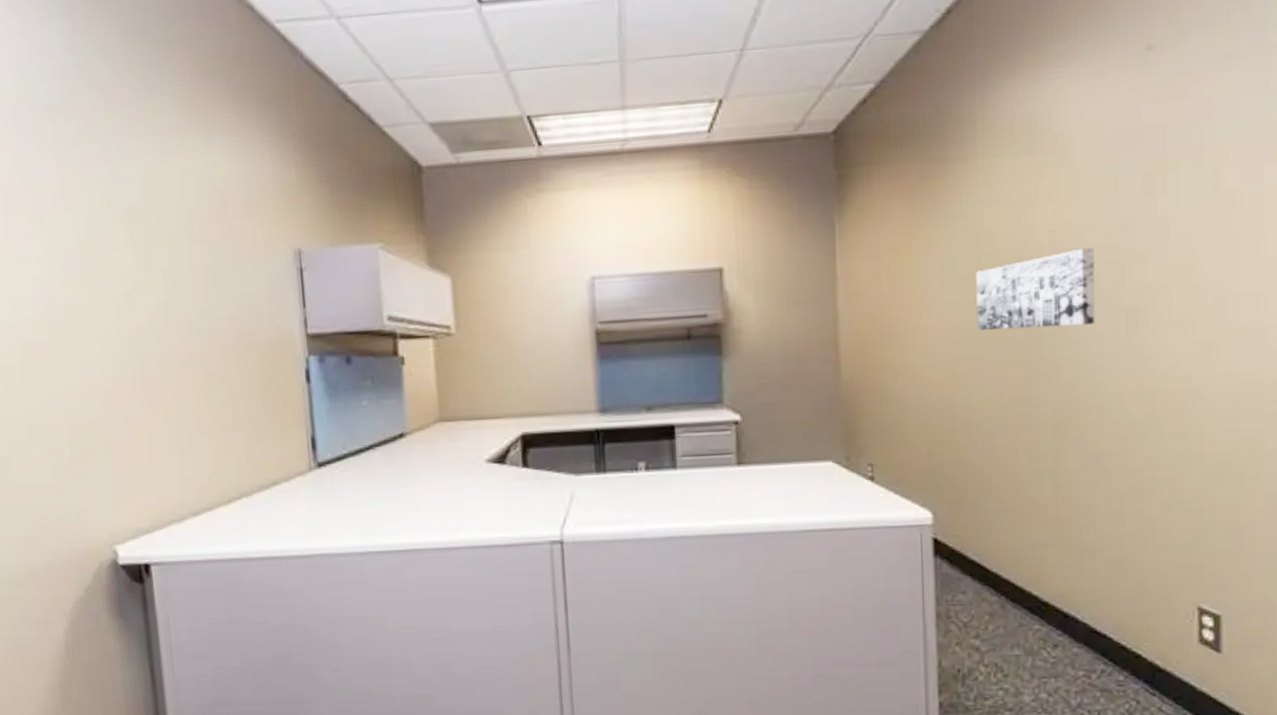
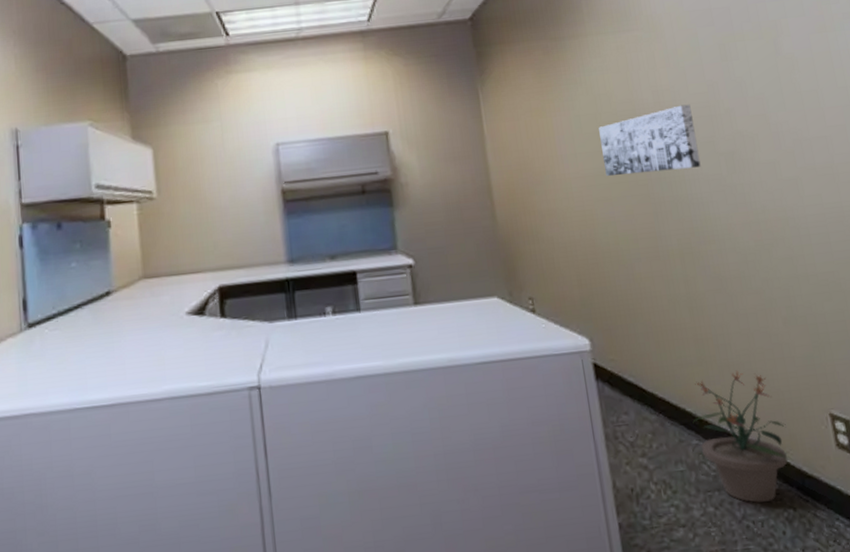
potted plant: none [1038,555,1145,693] -> present [693,370,789,503]

